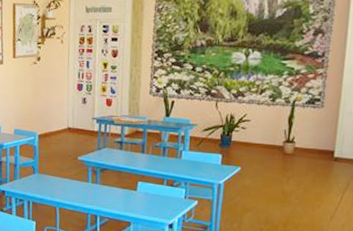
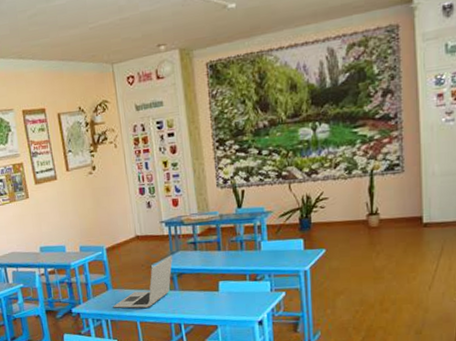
laptop: none [36,150,99,196] -> present [113,255,173,309]

